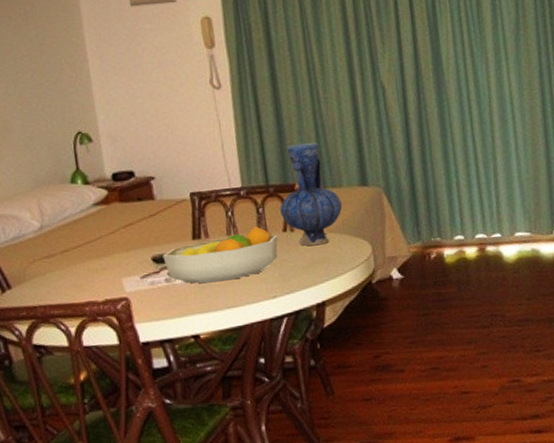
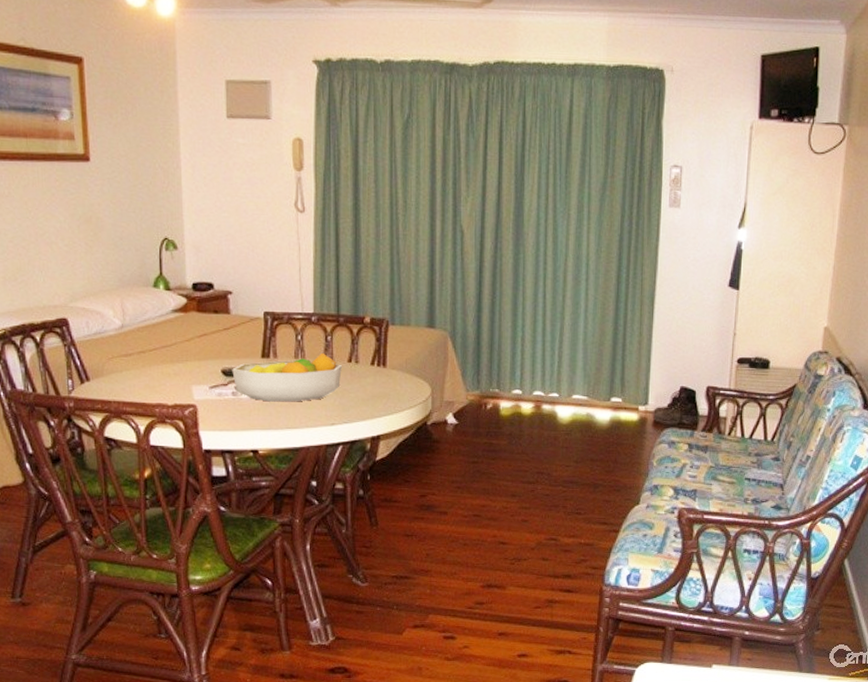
vase: present [280,142,343,246] -> none [348,278,408,380]

